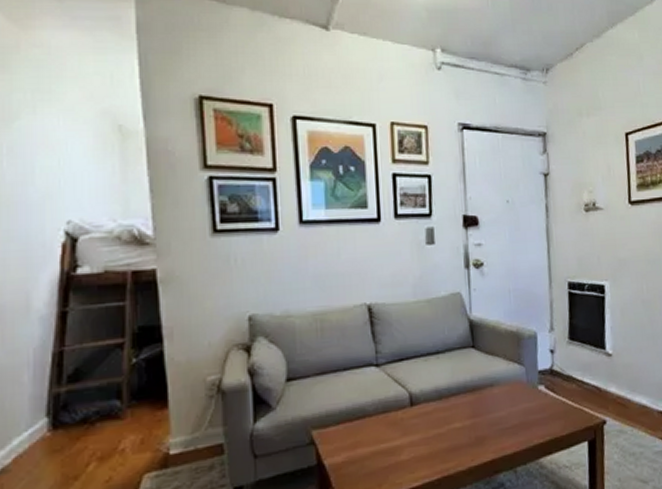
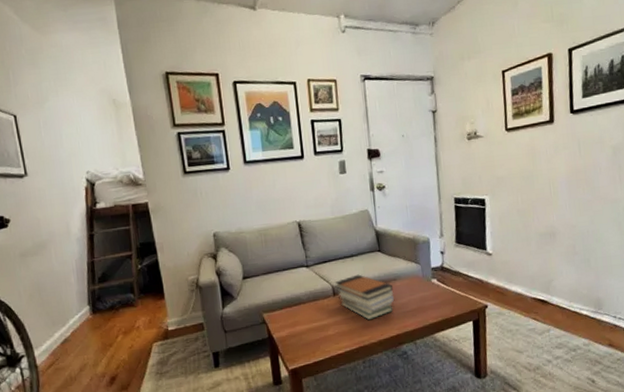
book stack: none [413,377,491,440] -> present [335,274,395,321]

